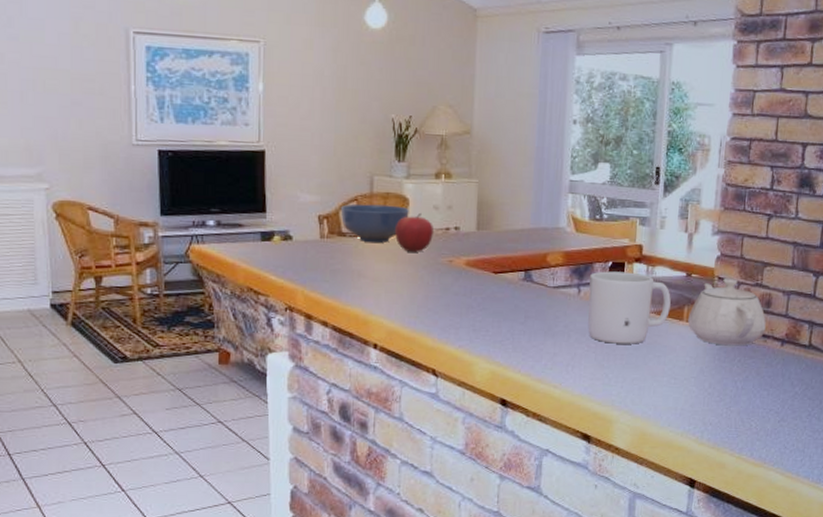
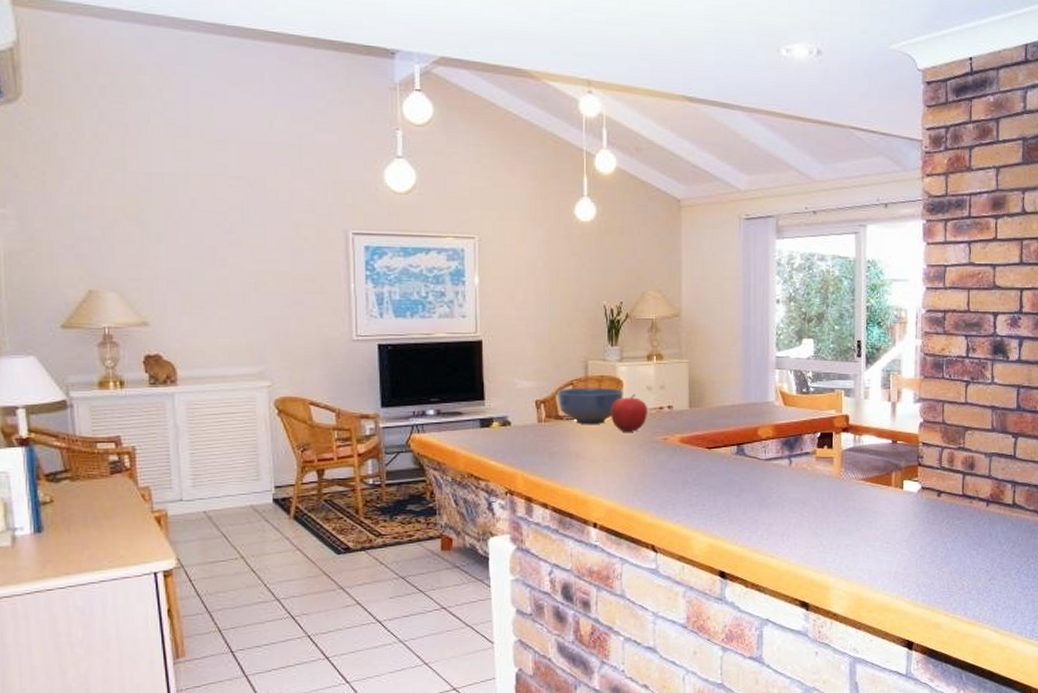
mug: present [588,271,671,344] -> none [800,442,879,512]
teapot: present [688,277,766,346] -> none [896,443,971,509]

